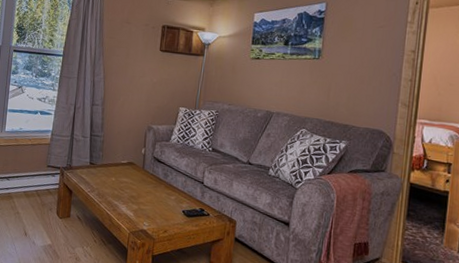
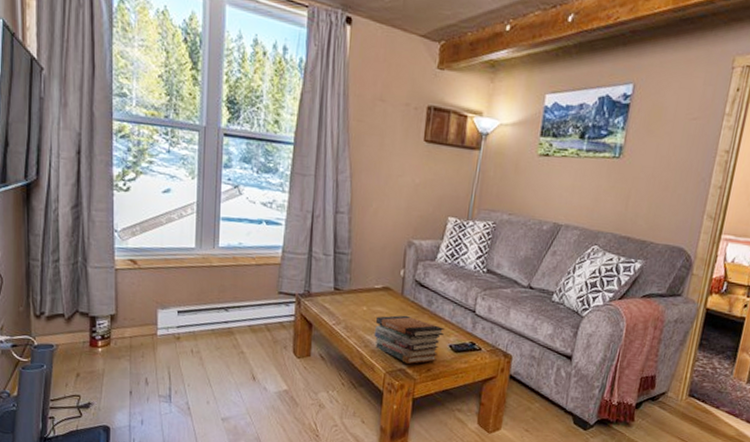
book stack: none [120,185,178,226] -> present [374,315,444,364]

